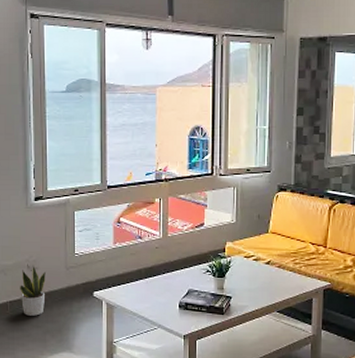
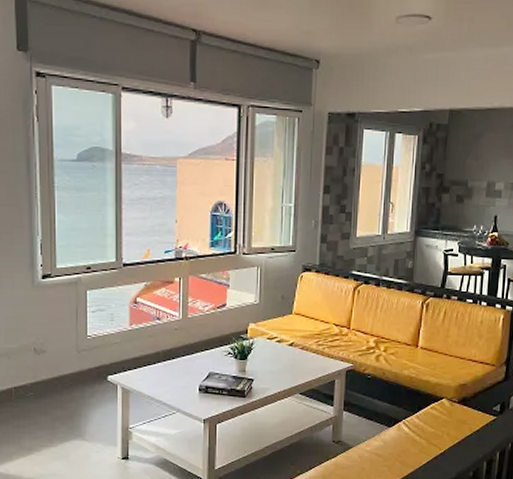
potted plant: present [20,265,46,316] -> none [26,348,55,402]

